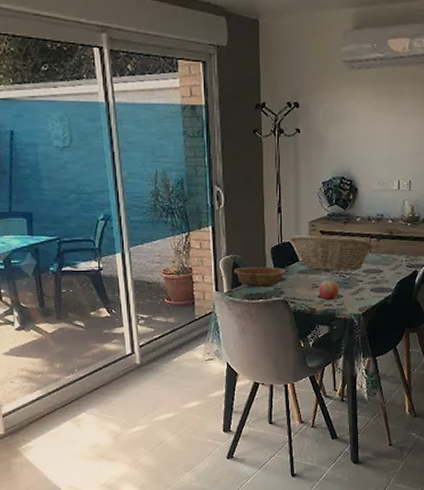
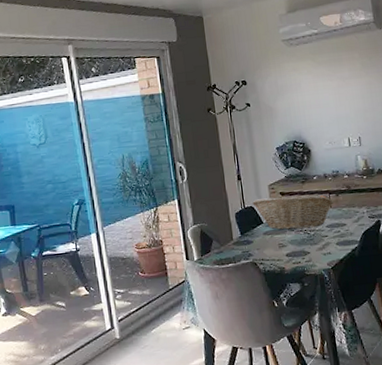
decorative bowl: present [234,267,286,289] -> none [202,231,252,254]
apple: present [319,279,339,300] -> none [285,237,306,258]

